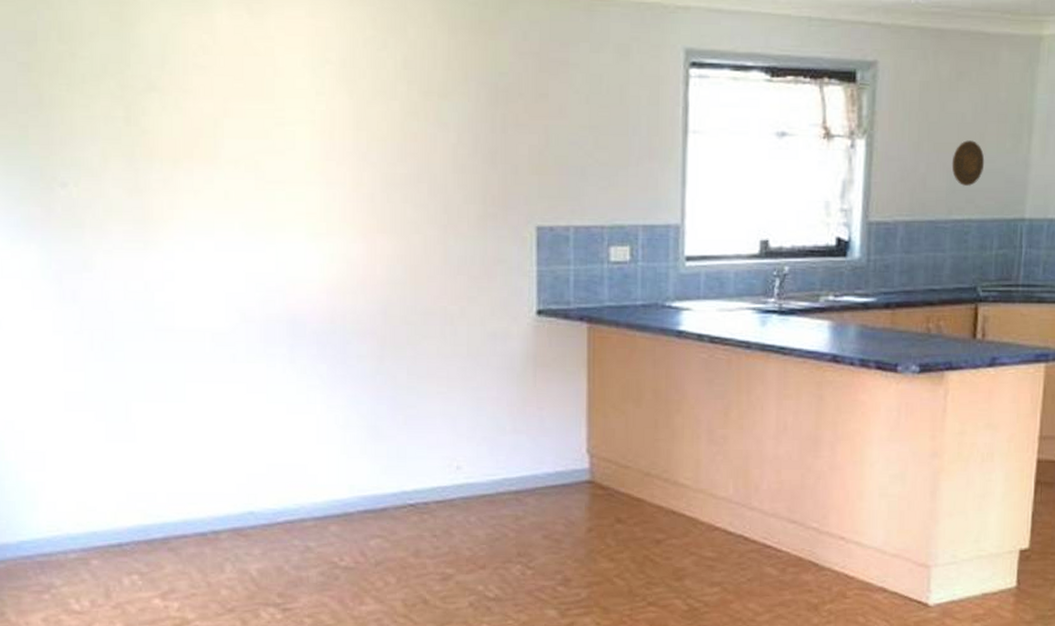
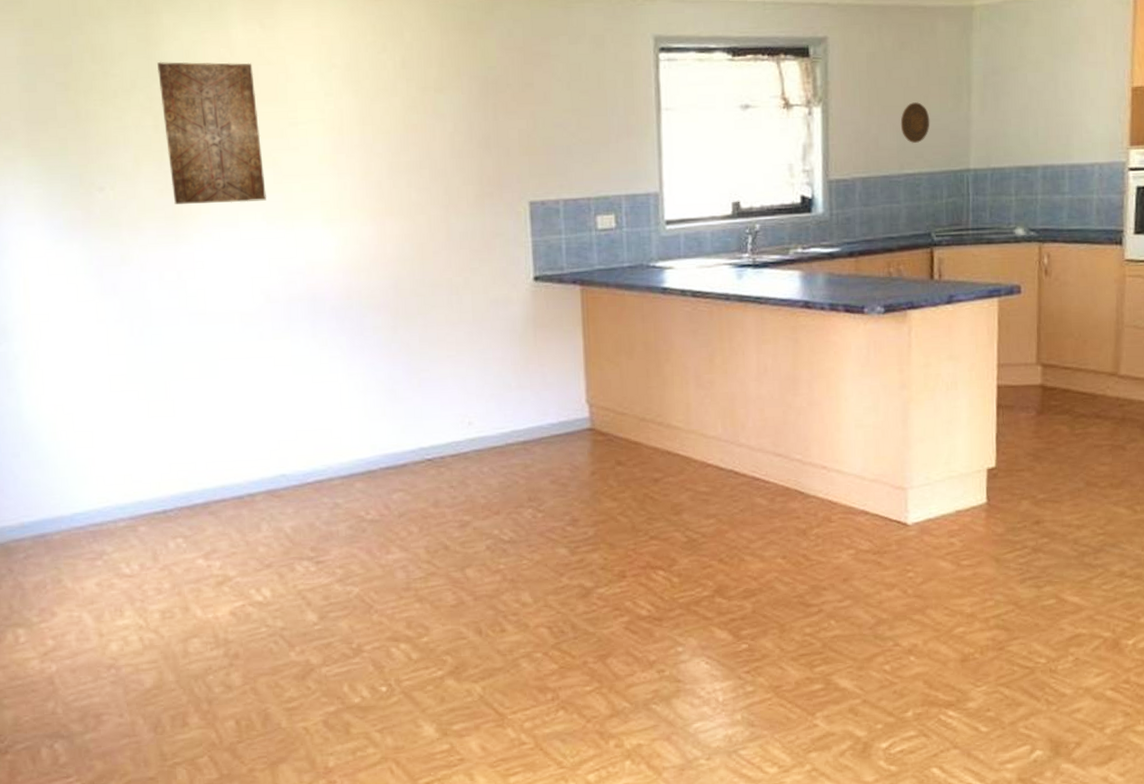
wall art: none [131,45,246,209] -> present [157,61,266,204]

